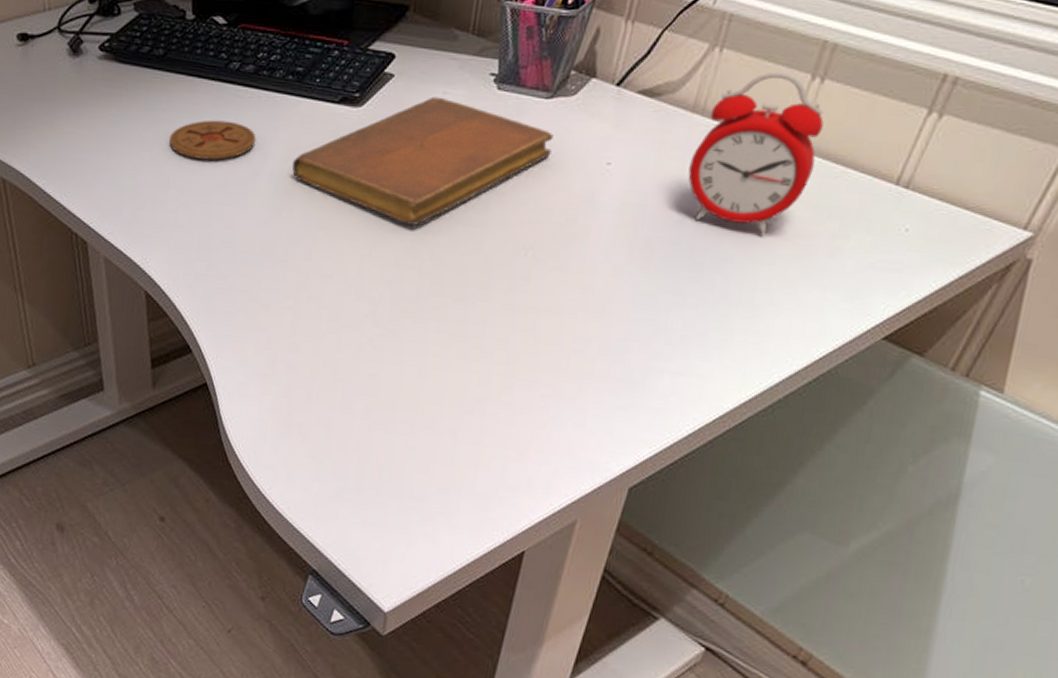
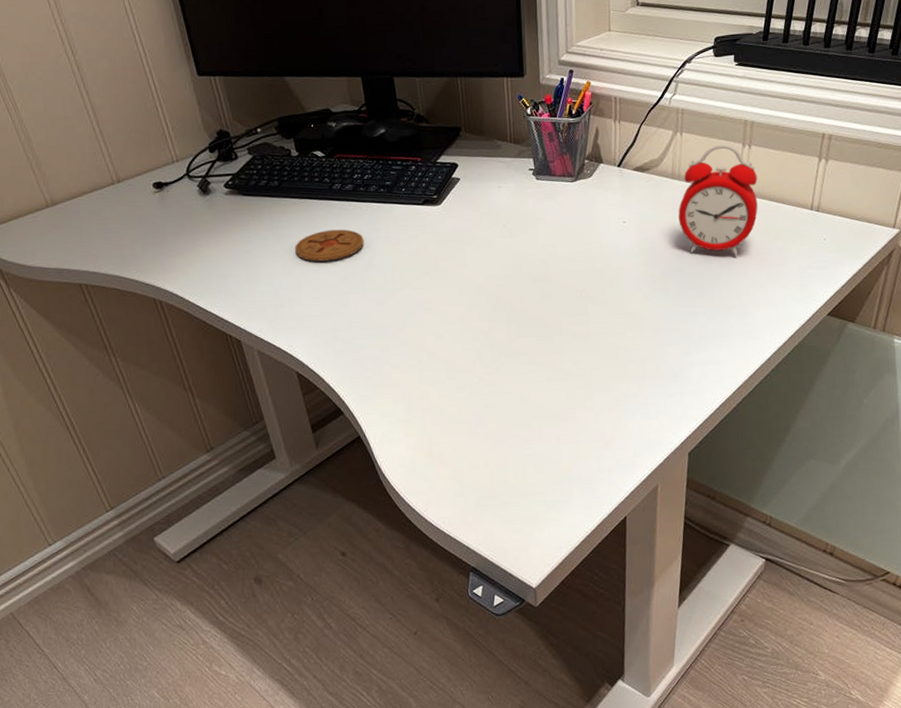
notebook: present [292,96,554,225] -> none [396,190,583,287]

